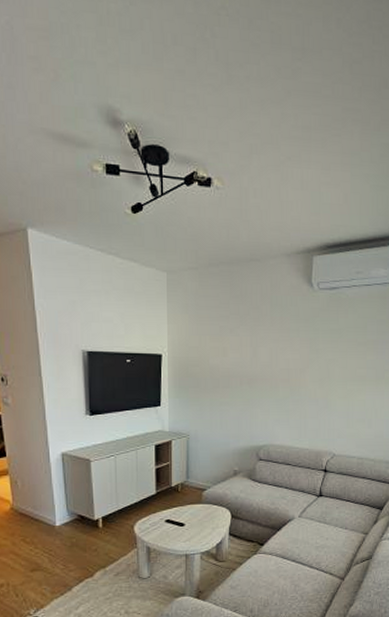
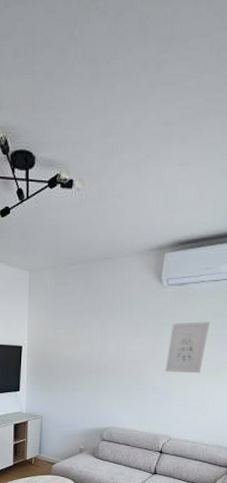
wall art: none [322,327,366,383] -> present [165,322,210,374]

